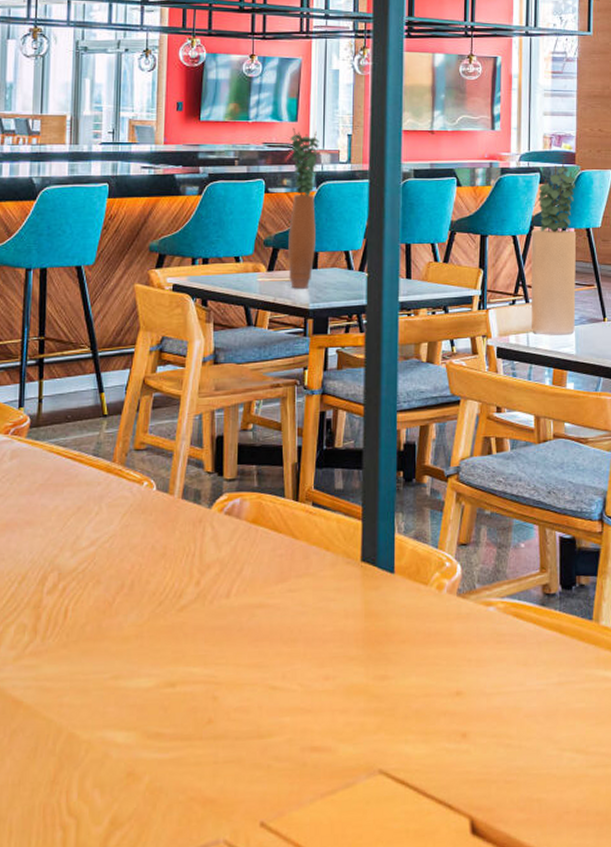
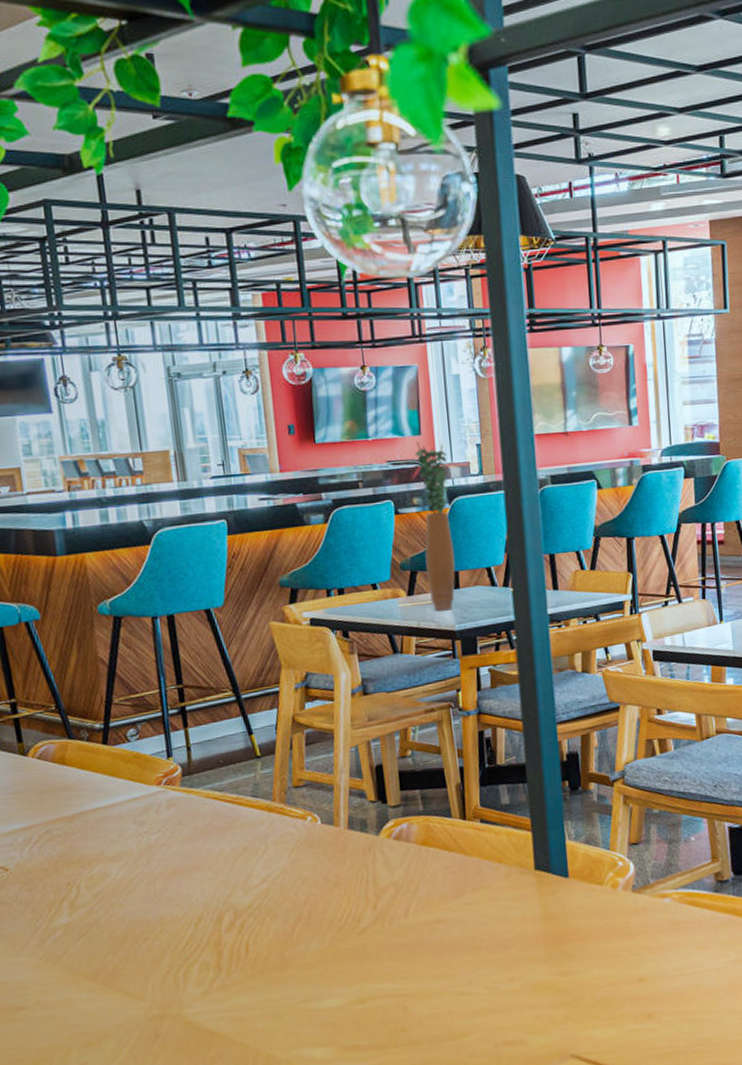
vase: present [530,159,577,335] -> none [679,450,731,634]

